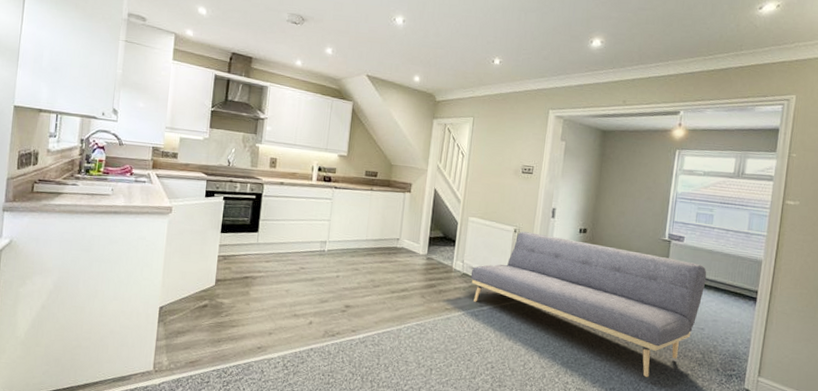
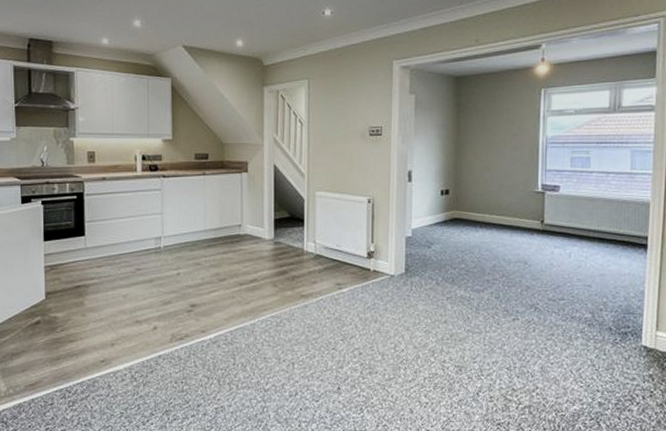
sofa: present [470,231,707,377] -> none [325,201,589,346]

